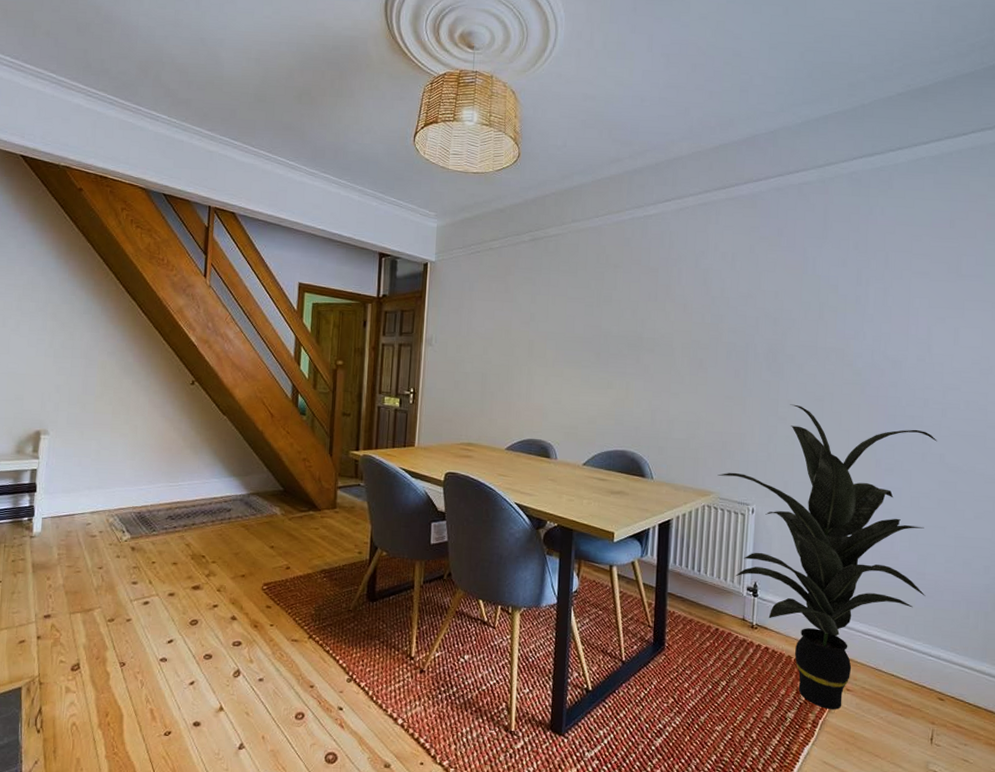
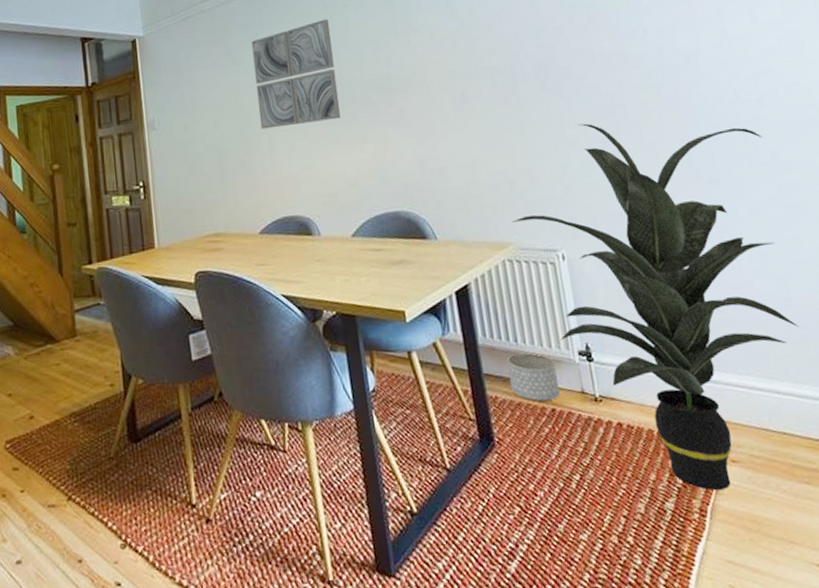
wall art: none [523,275,600,365] -> present [251,18,341,130]
planter: none [687,580,726,623] -> present [507,353,560,403]

